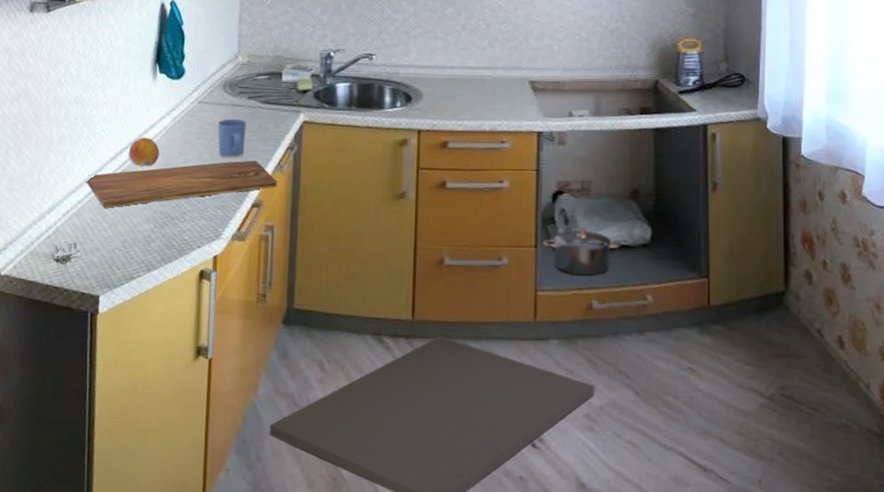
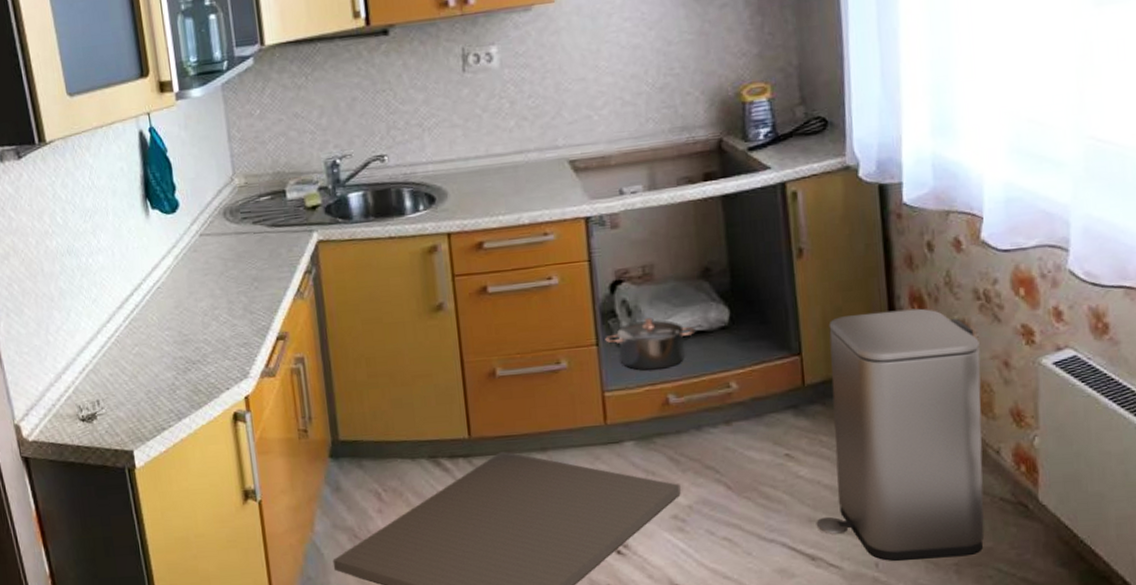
cutting board: present [85,160,278,208] -> none [94,290,301,361]
fruit: present [128,137,160,167] -> none [134,280,168,313]
mug: present [218,118,246,158] -> none [225,247,259,292]
pedal bin: none [710,247,857,482] -> present [816,308,985,562]

